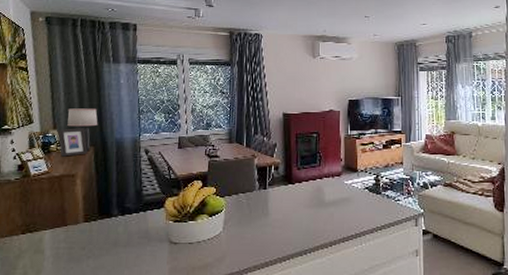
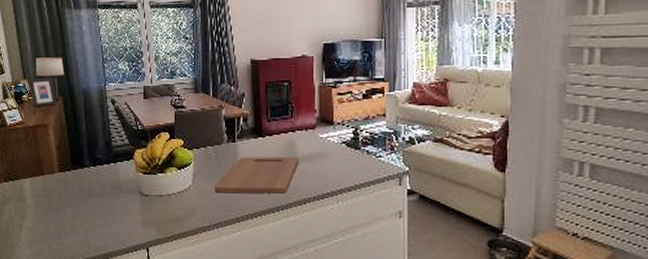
cutting board: none [244,201,326,239] -> present [214,156,299,194]

